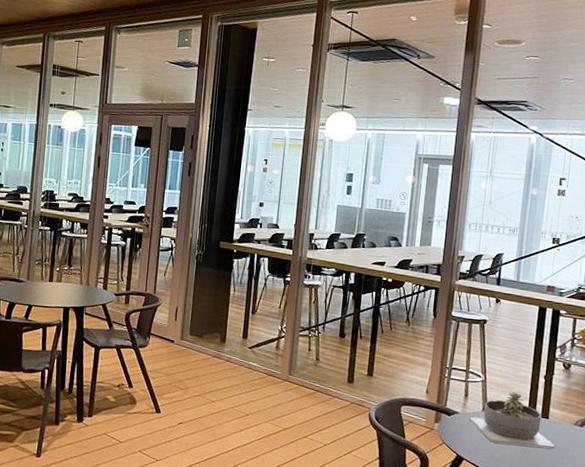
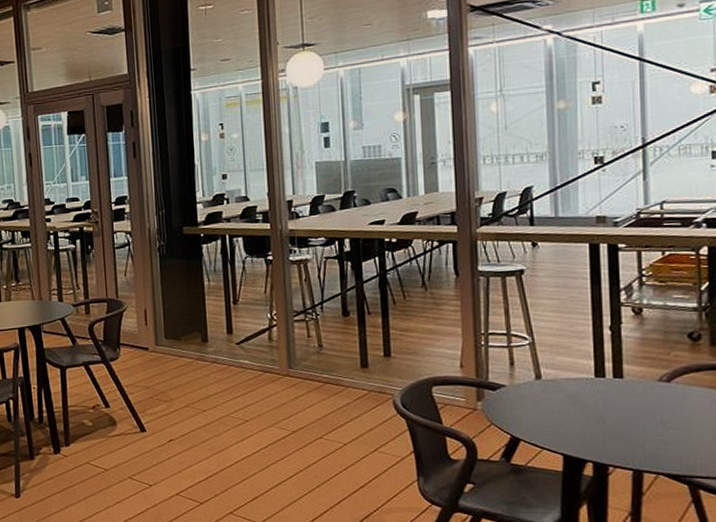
succulent planter: present [468,391,555,449] -> none [519,350,637,416]

